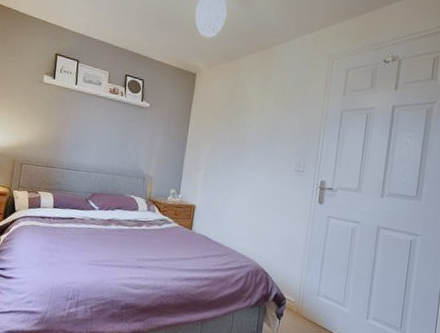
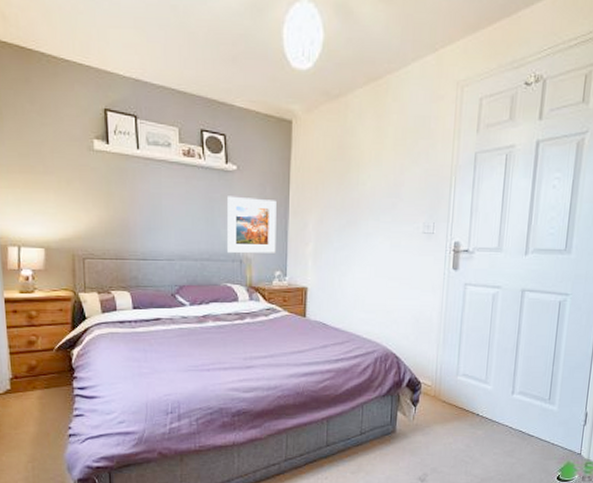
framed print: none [134,126,178,175] -> present [226,196,277,254]

